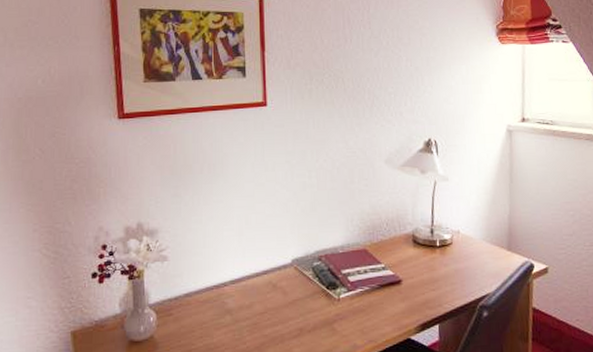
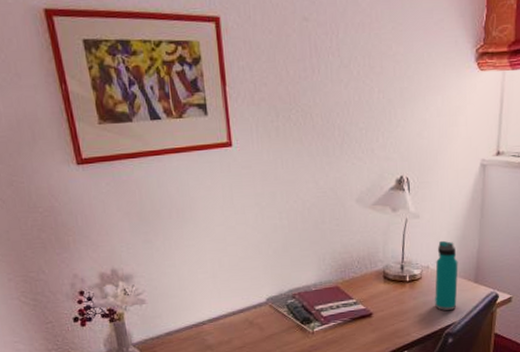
water bottle: none [466,204,491,281] -> present [435,240,458,311]

